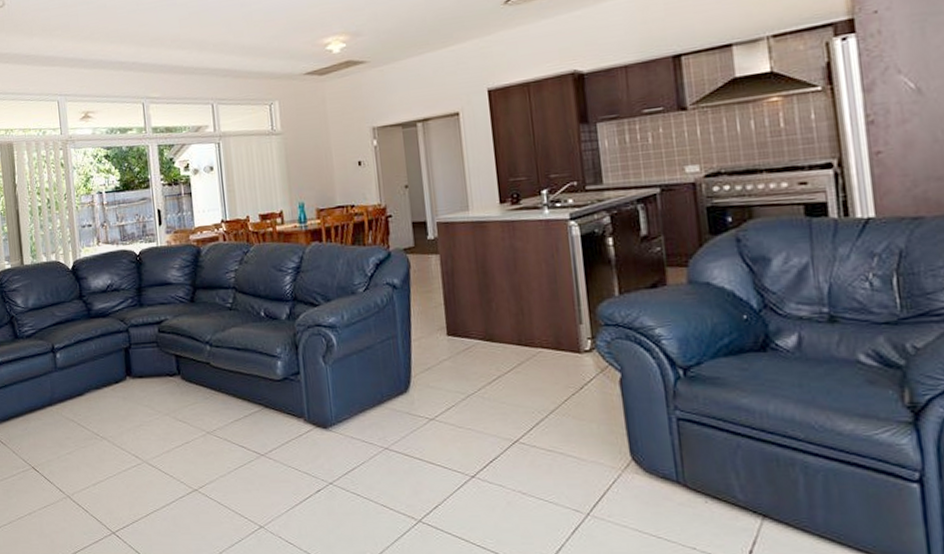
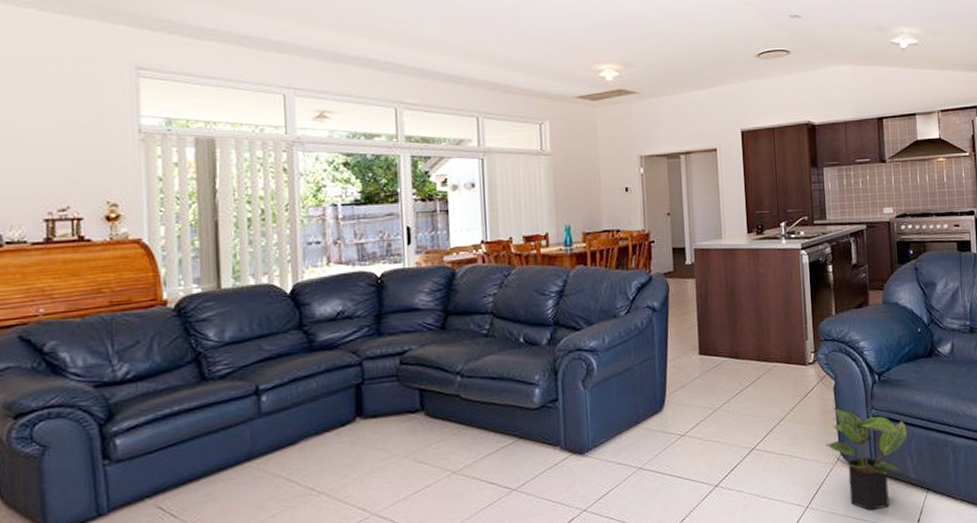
potted plant: none [610,403,732,531] -> present [825,407,908,511]

